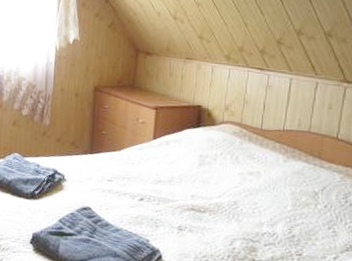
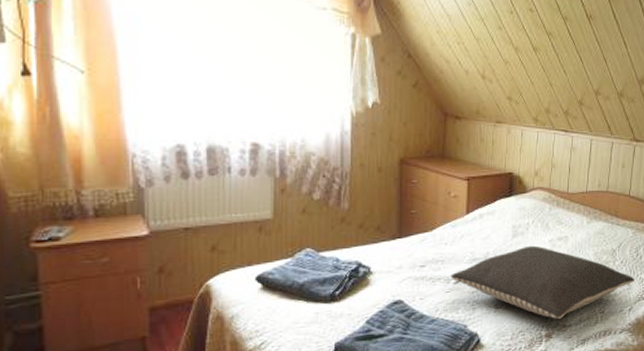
pillow: none [136,176,343,252] -> present [451,245,635,319]

